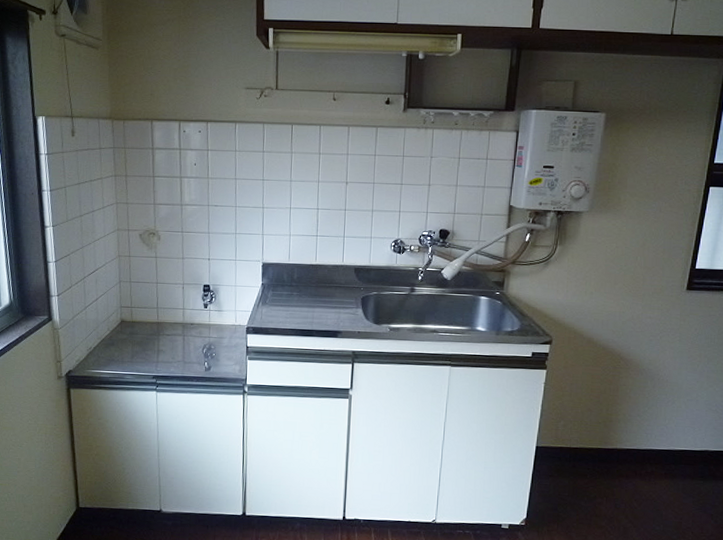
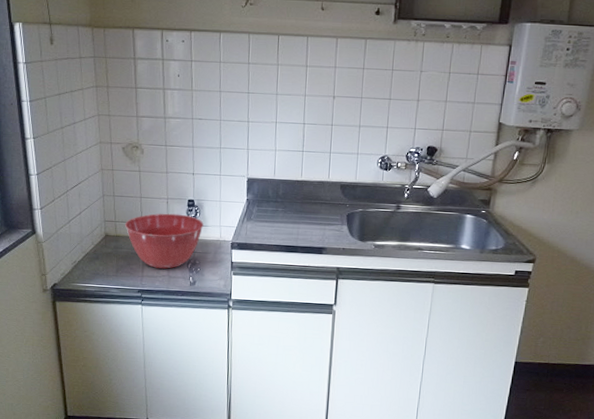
mixing bowl: none [141,298,219,354] -> present [125,213,204,269]

